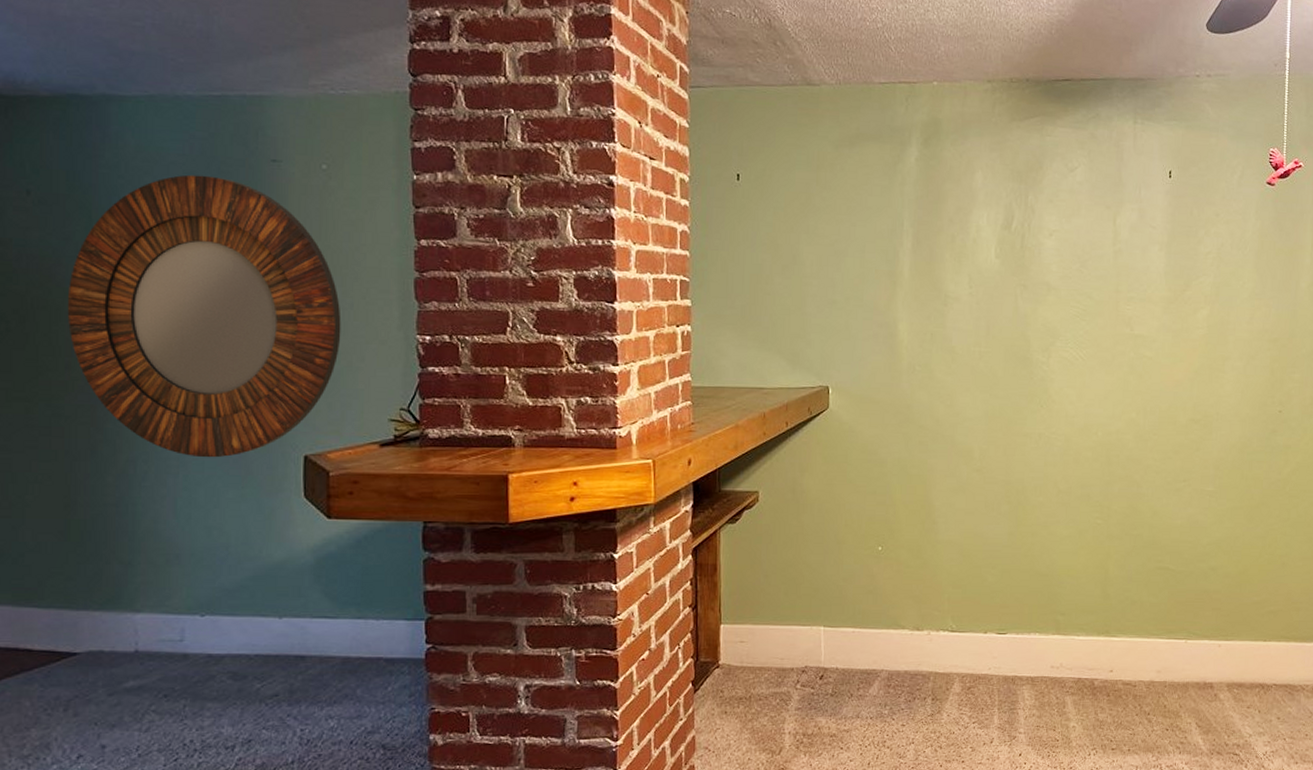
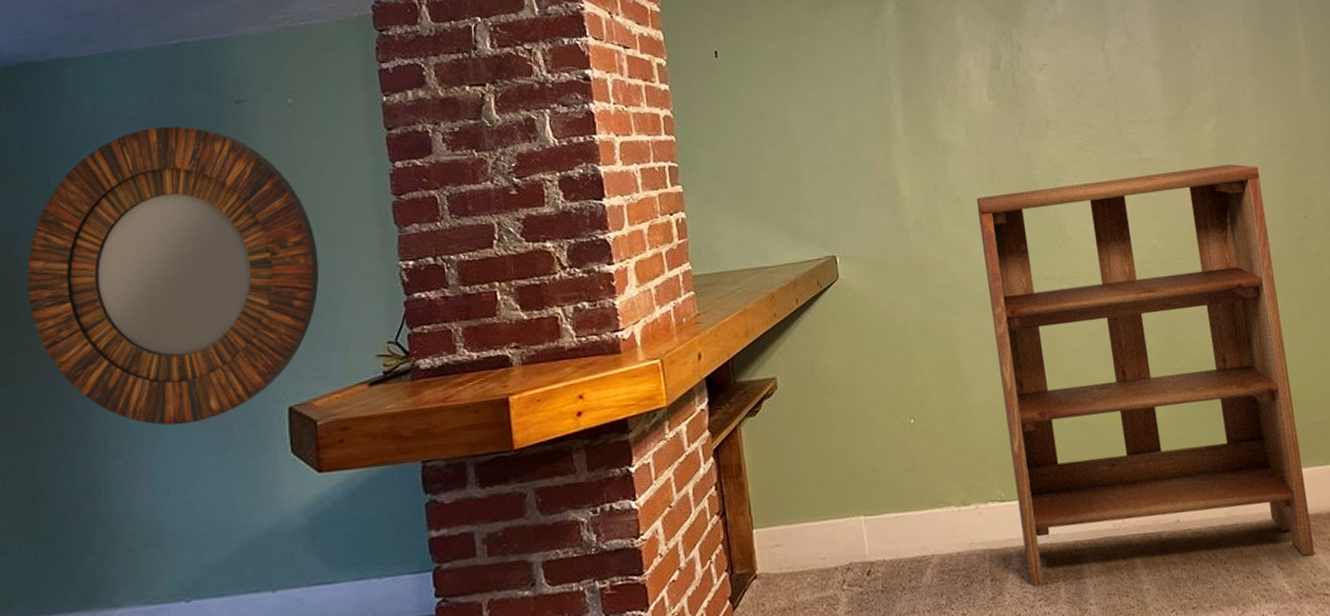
bookshelf: none [966,350,1244,718] -> present [976,164,1315,587]

